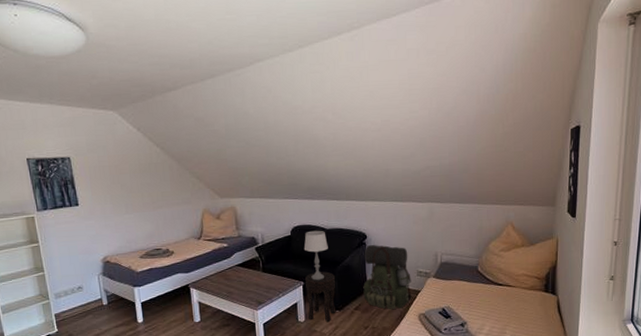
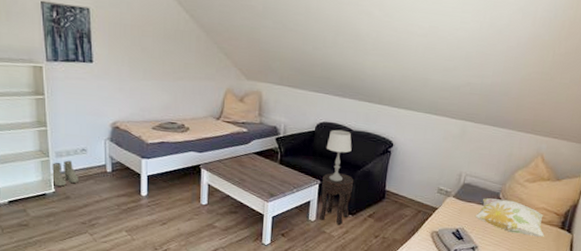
boots: none [52,299,79,326] -> present [51,160,78,187]
backpack: present [363,244,412,309] -> none [379,154,432,223]
decorative pillow: none [457,271,531,304] -> present [474,198,545,238]

